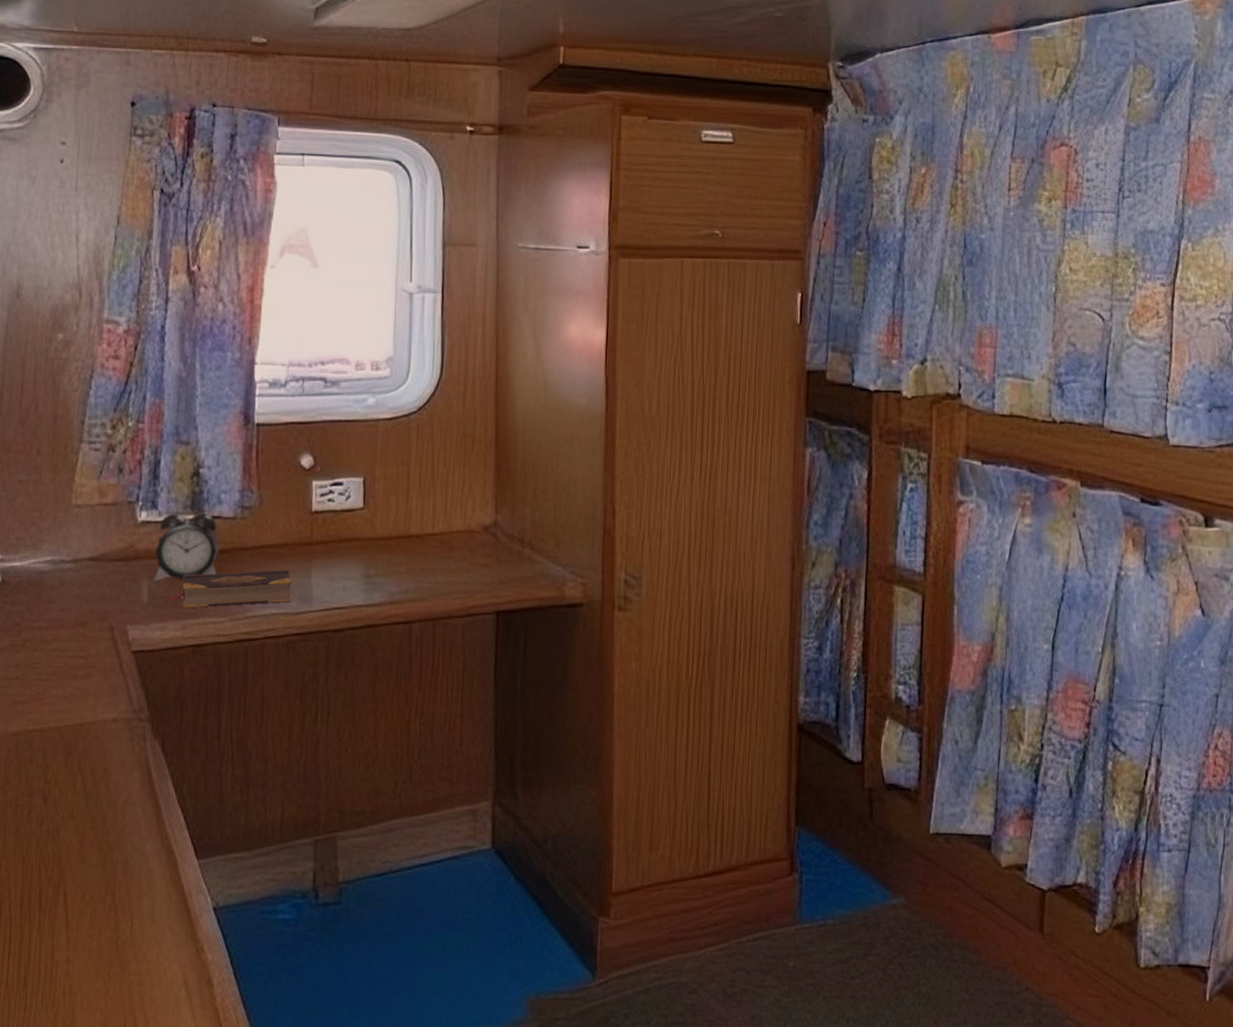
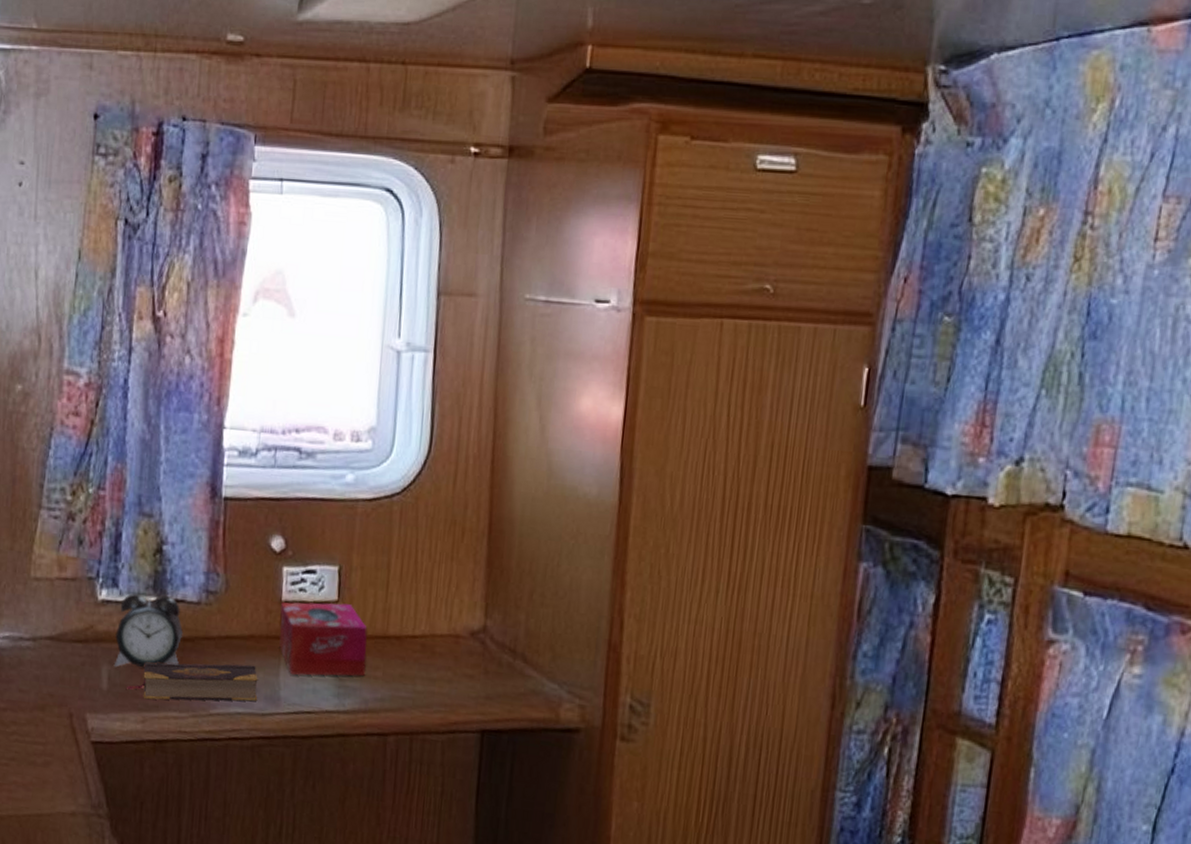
tissue box: none [310,510,392,576] -> present [279,601,368,676]

